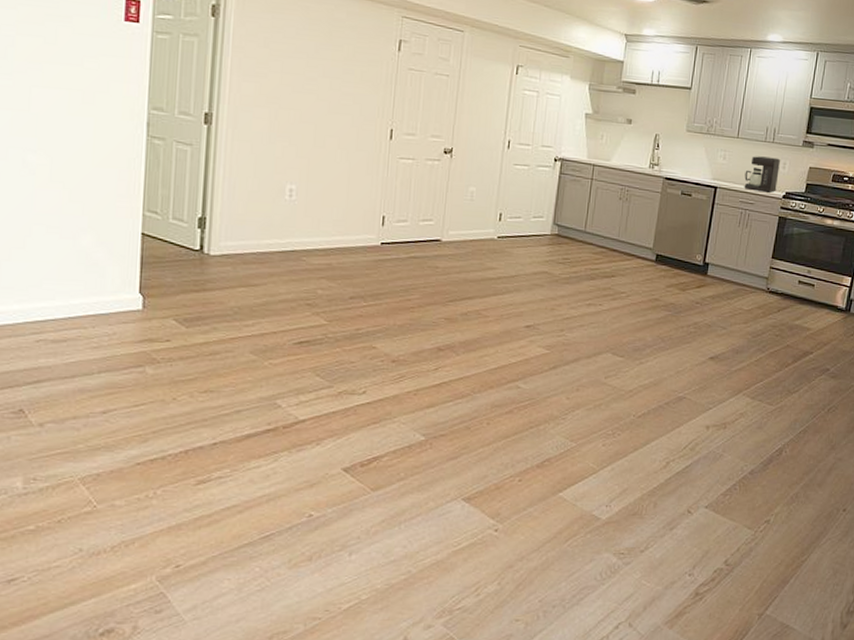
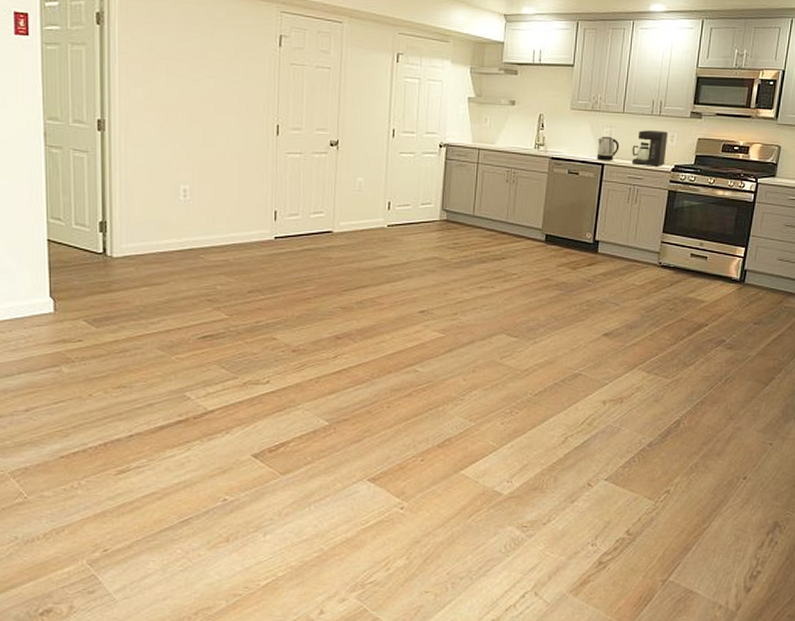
kettle: none [709,159,733,185] -> present [596,136,620,161]

